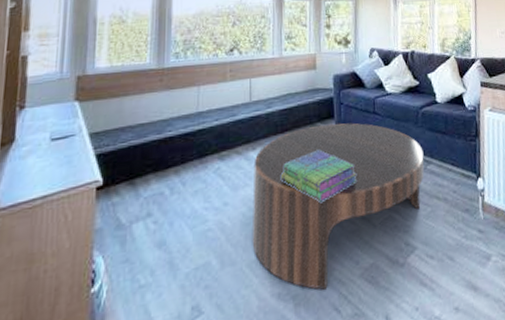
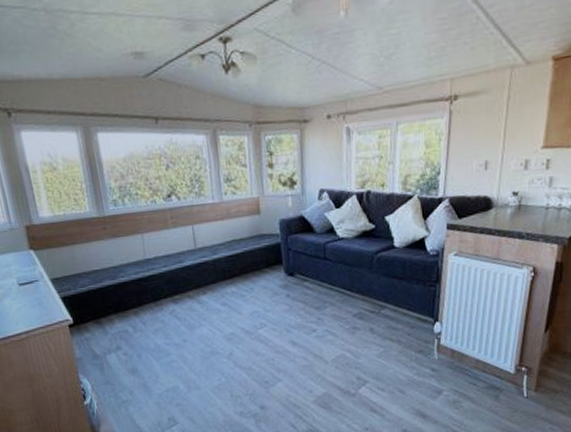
coffee table: present [252,123,424,290] -> none [206,268,378,411]
stack of books: present [281,150,357,202] -> none [234,295,308,341]

